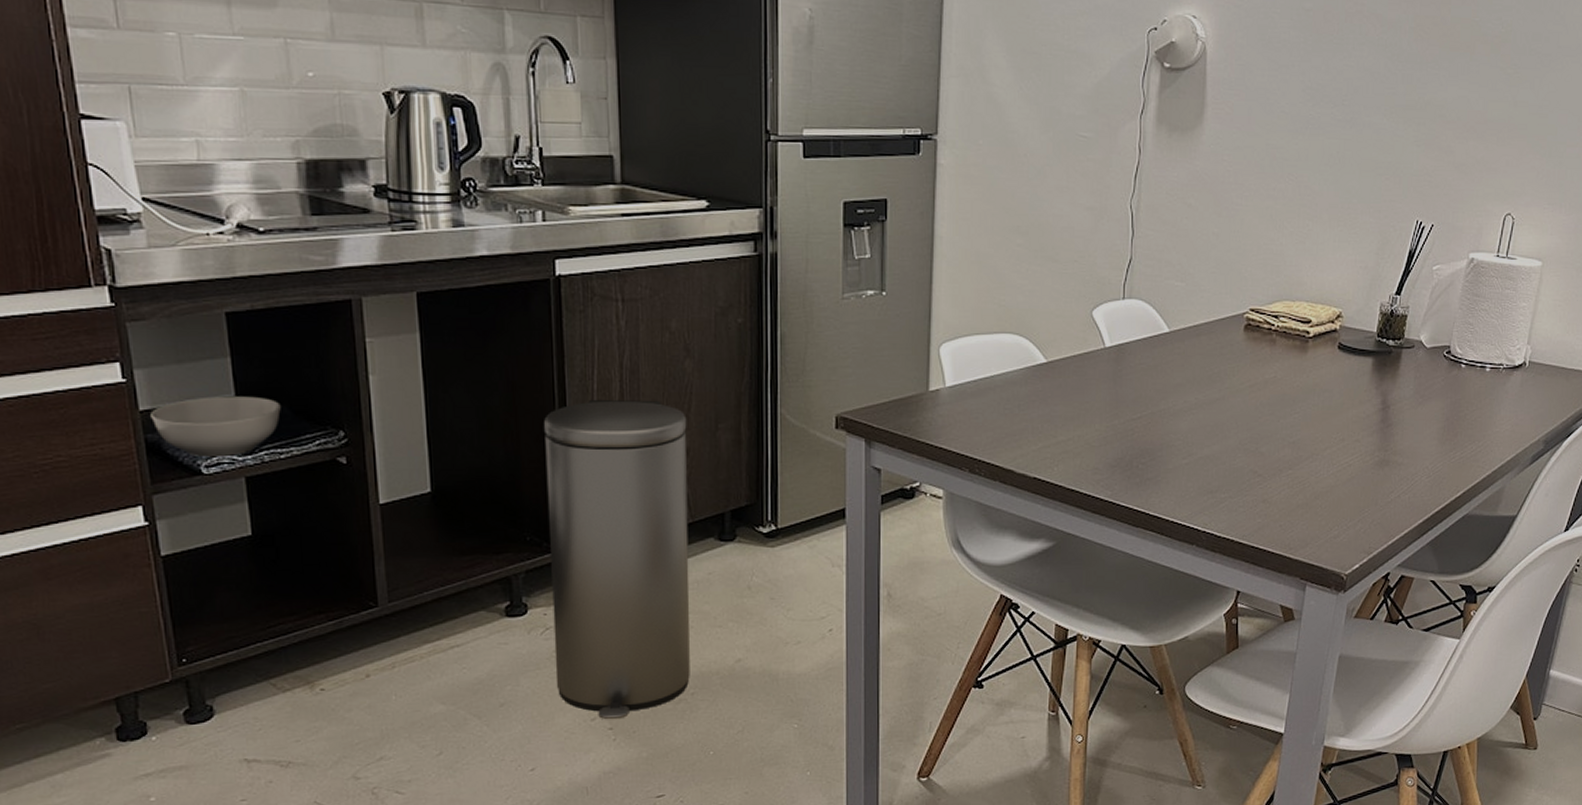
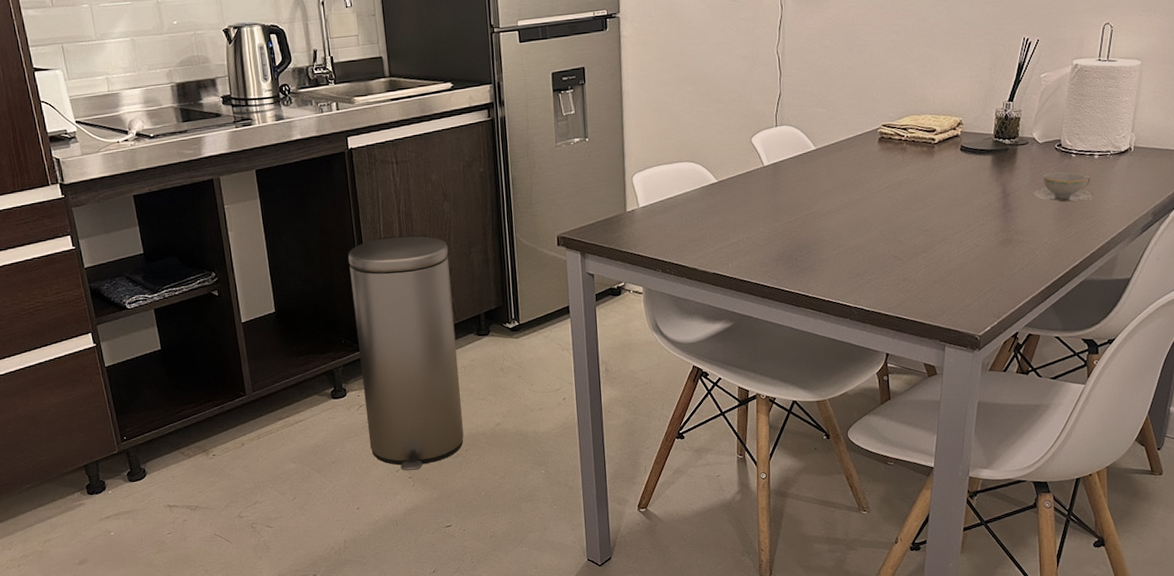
bowl: present [150,396,282,458] -> none [91,252,174,297]
teacup: none [1416,384,1483,420] -> present [1033,172,1094,202]

